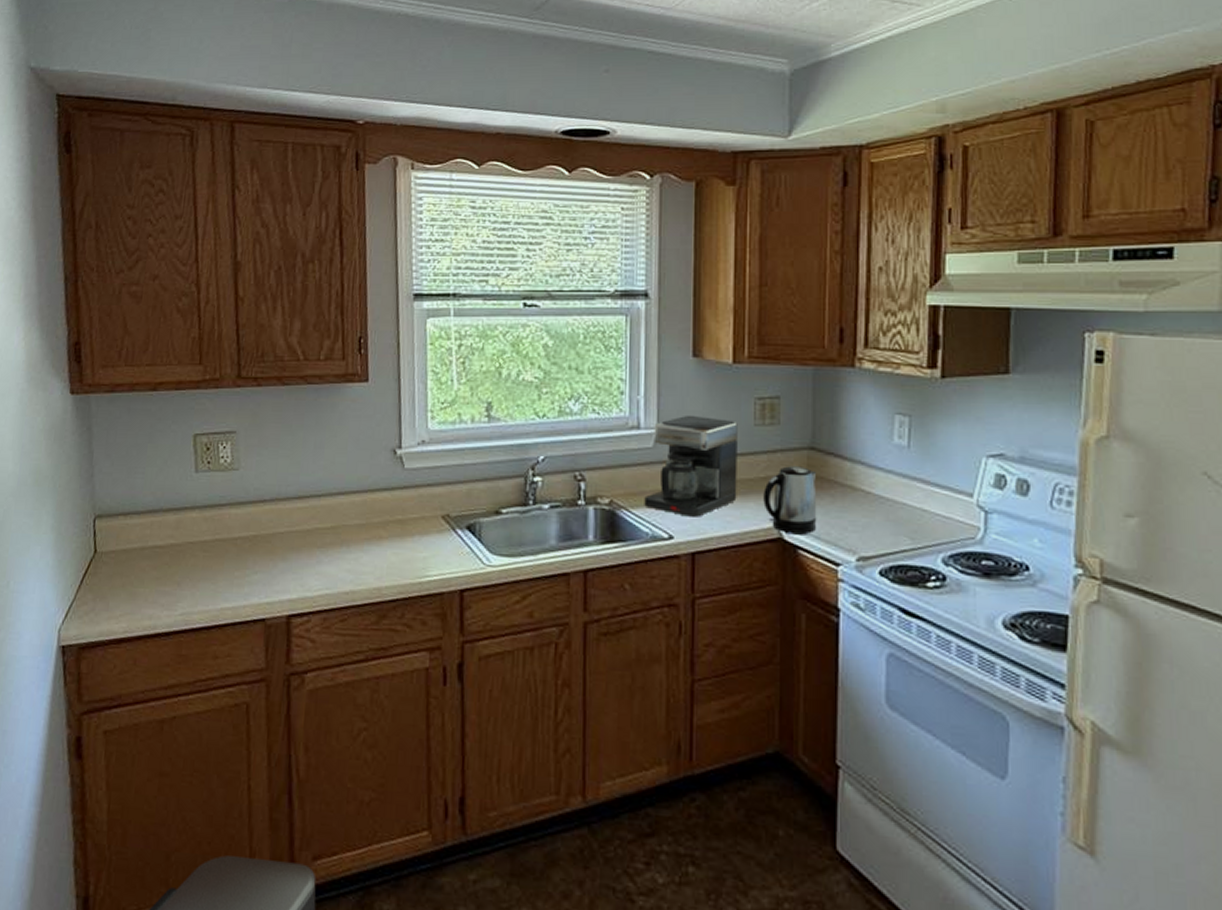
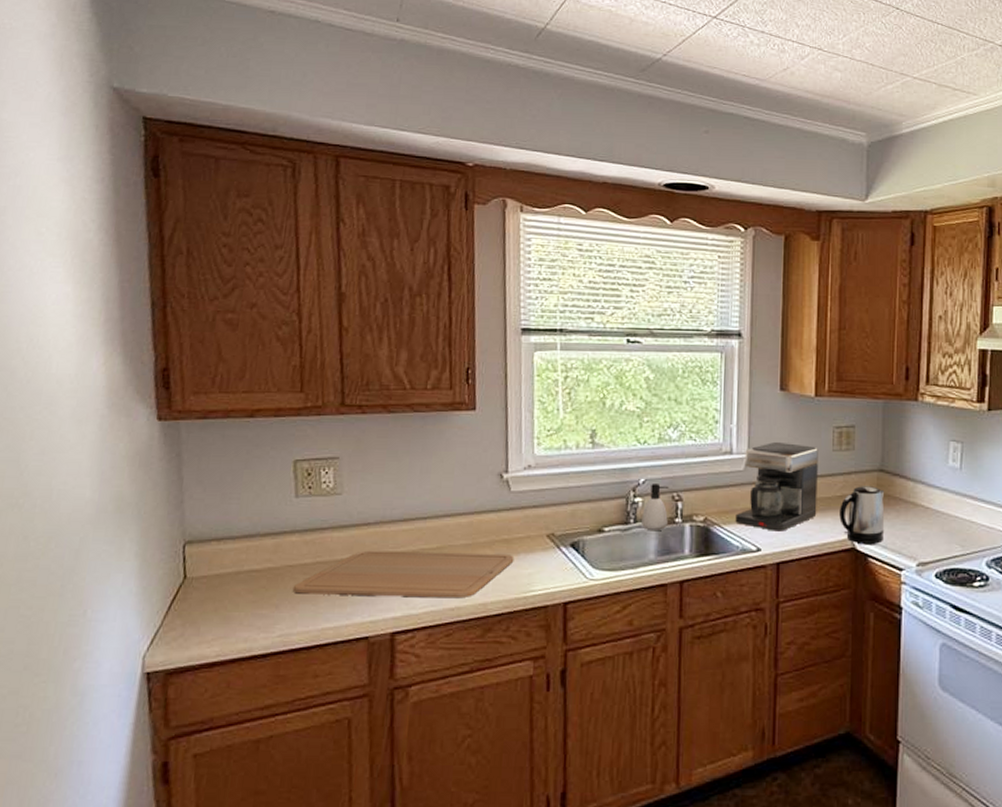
chopping board: none [194,528,409,582] -> present [294,550,514,599]
soap dispenser: none [541,462,571,515] -> present [642,484,669,532]

